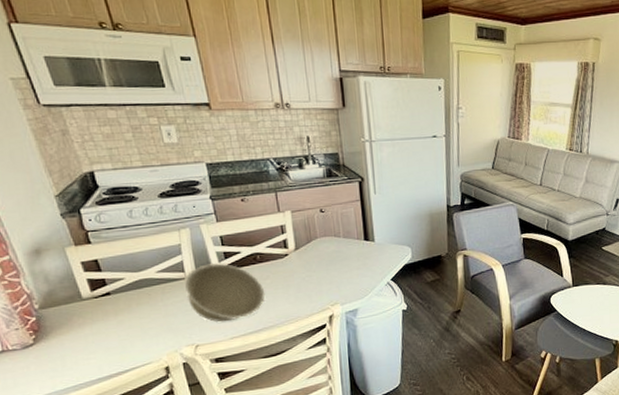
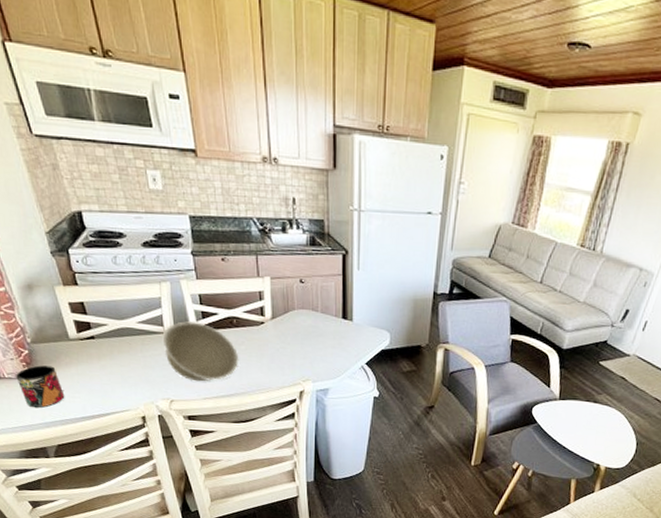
mug: none [21,330,78,378] -> present [16,365,65,408]

